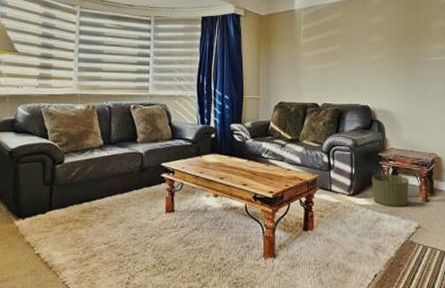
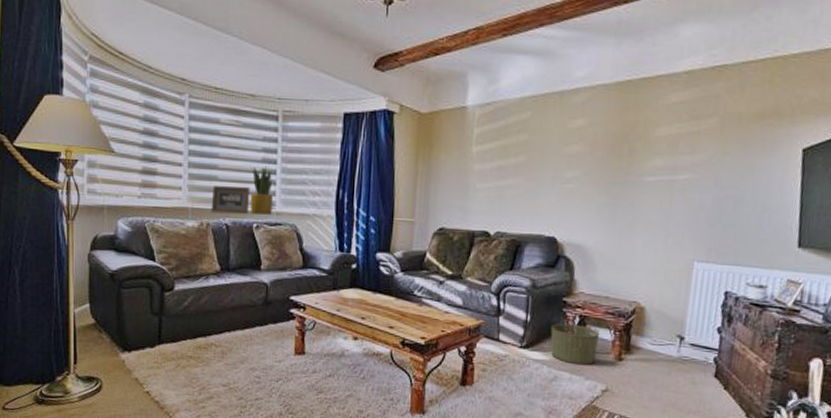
picture frame: none [96,75,129,98] -> present [211,185,250,215]
planter: none [128,58,147,97] -> present [250,165,274,215]

